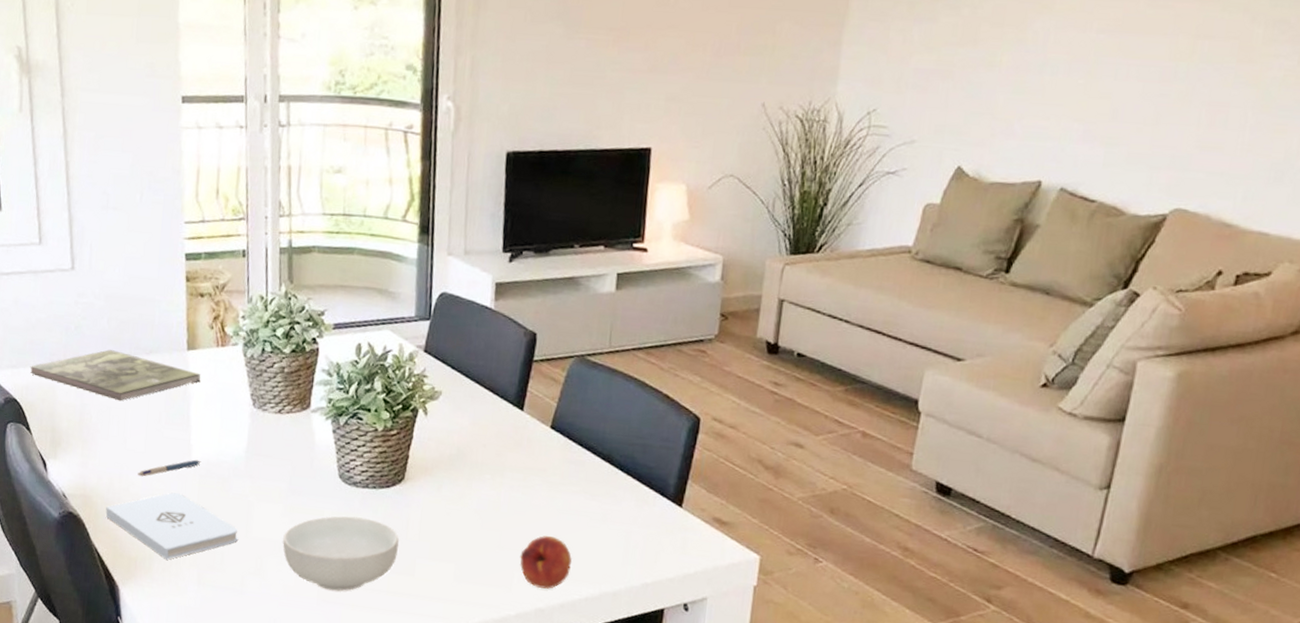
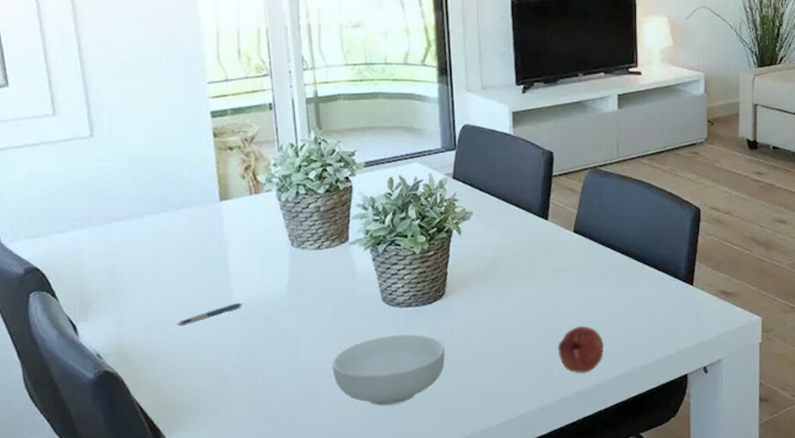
book: present [30,350,200,401] -> none [51,209,235,257]
notepad: present [105,492,238,560] -> none [145,337,286,402]

